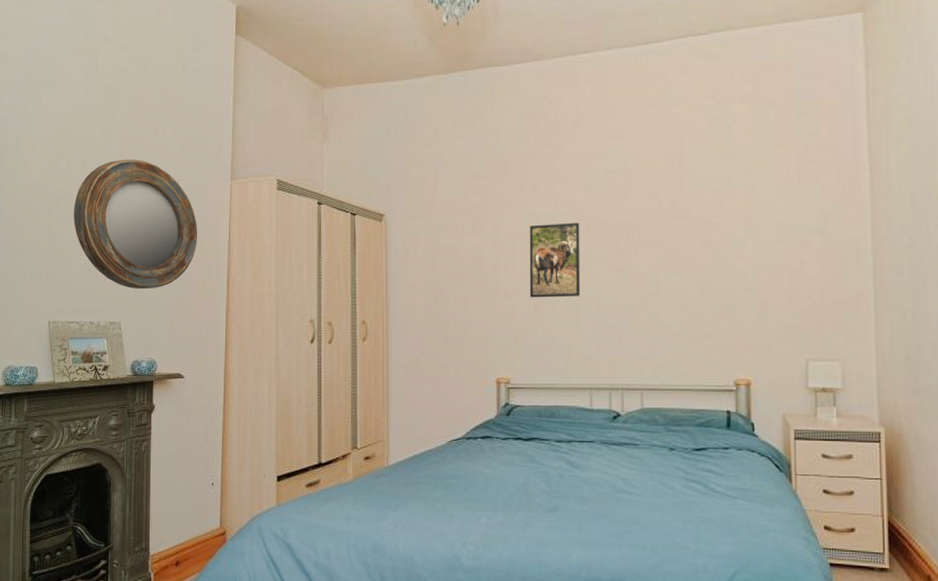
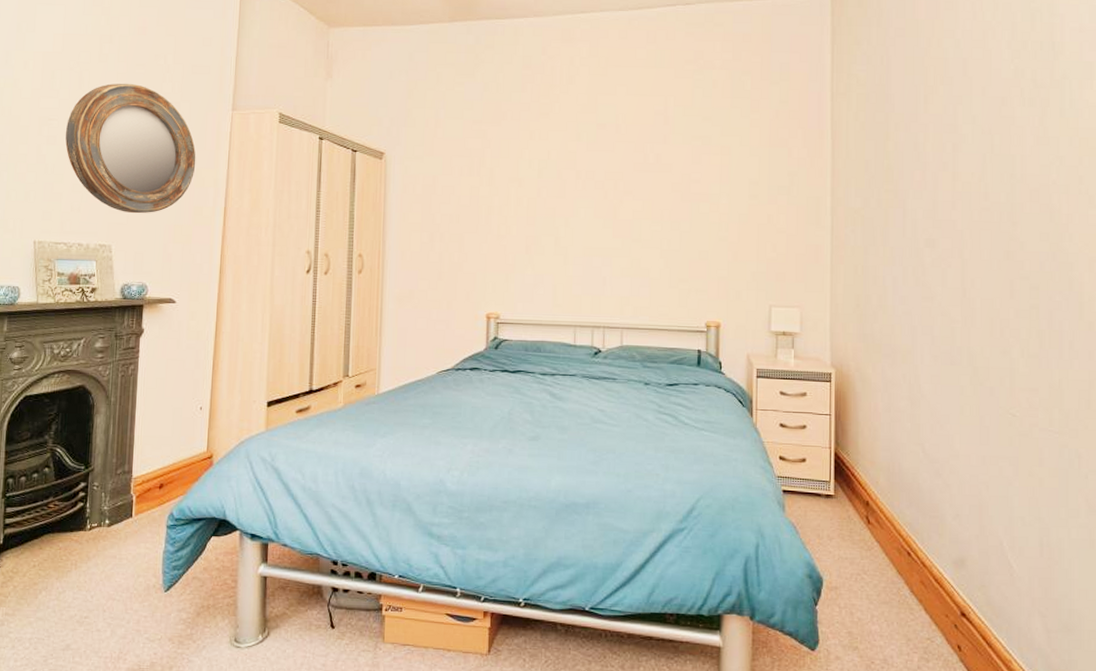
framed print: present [529,222,581,298] -> none [521,170,571,240]

